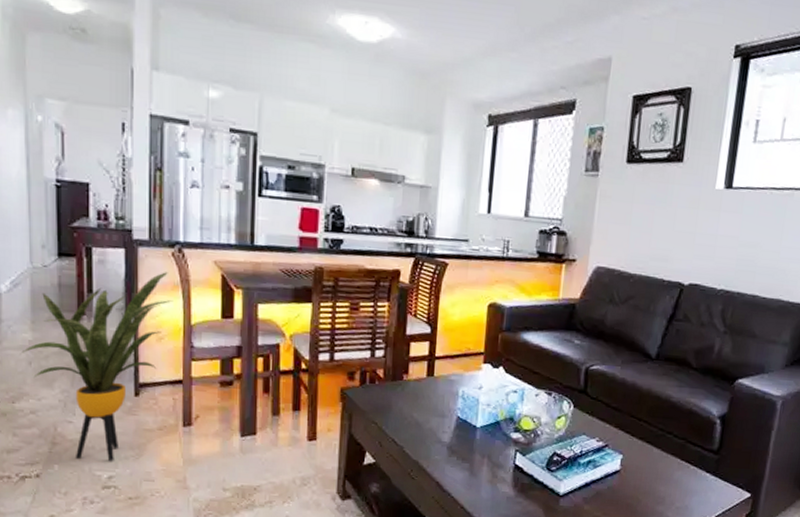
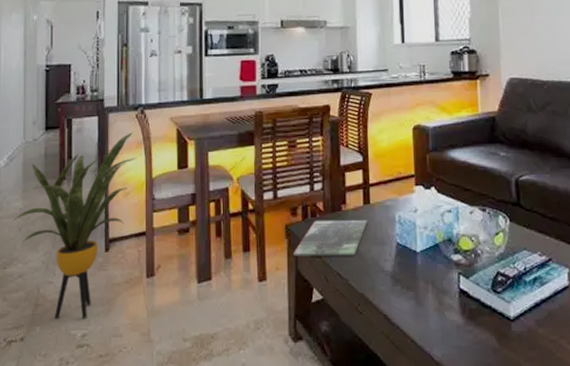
magazine: none [346,386,429,425] -> present [292,219,367,256]

